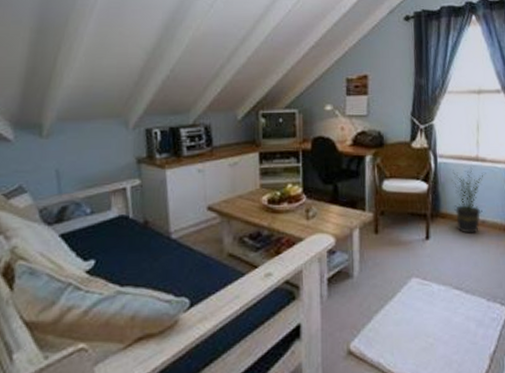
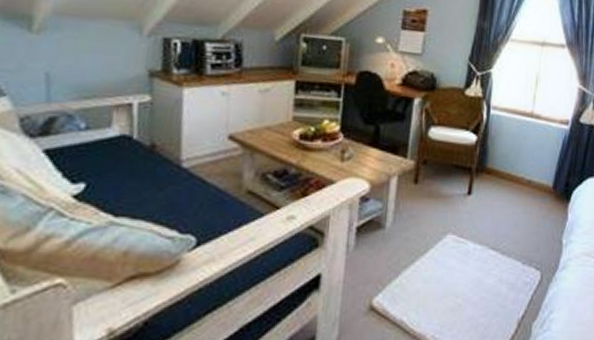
potted plant: present [451,167,486,235] -> none [501,123,539,194]

